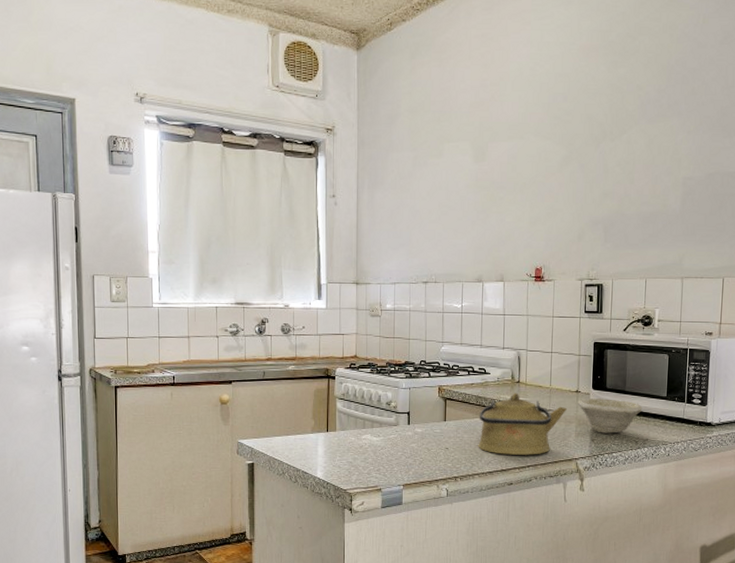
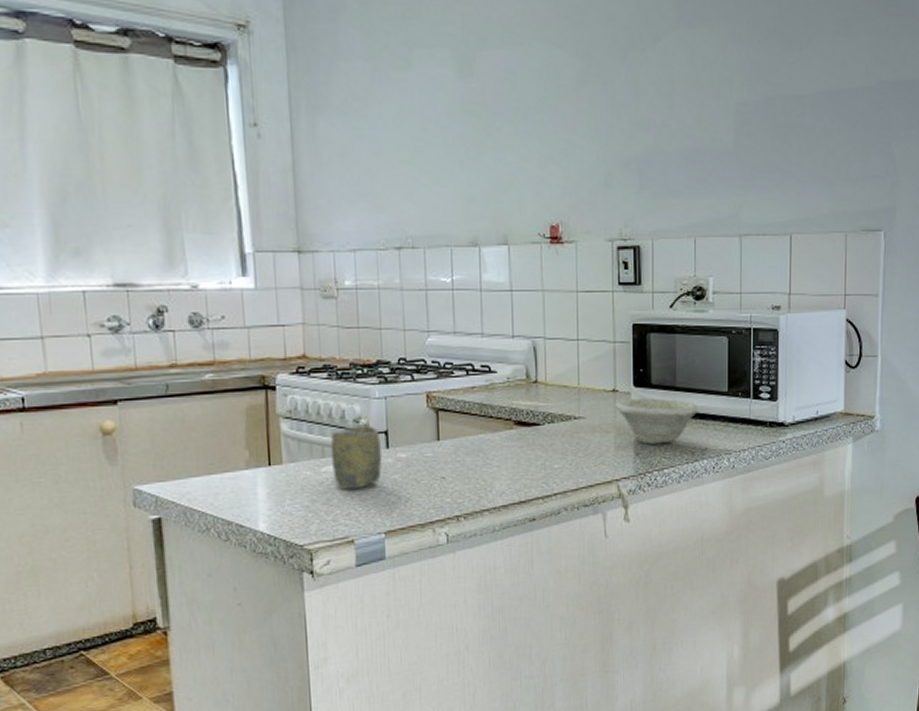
cup: none [369,406,405,453] -> present [330,424,383,490]
kettle: present [478,392,568,455] -> none [484,396,603,481]

